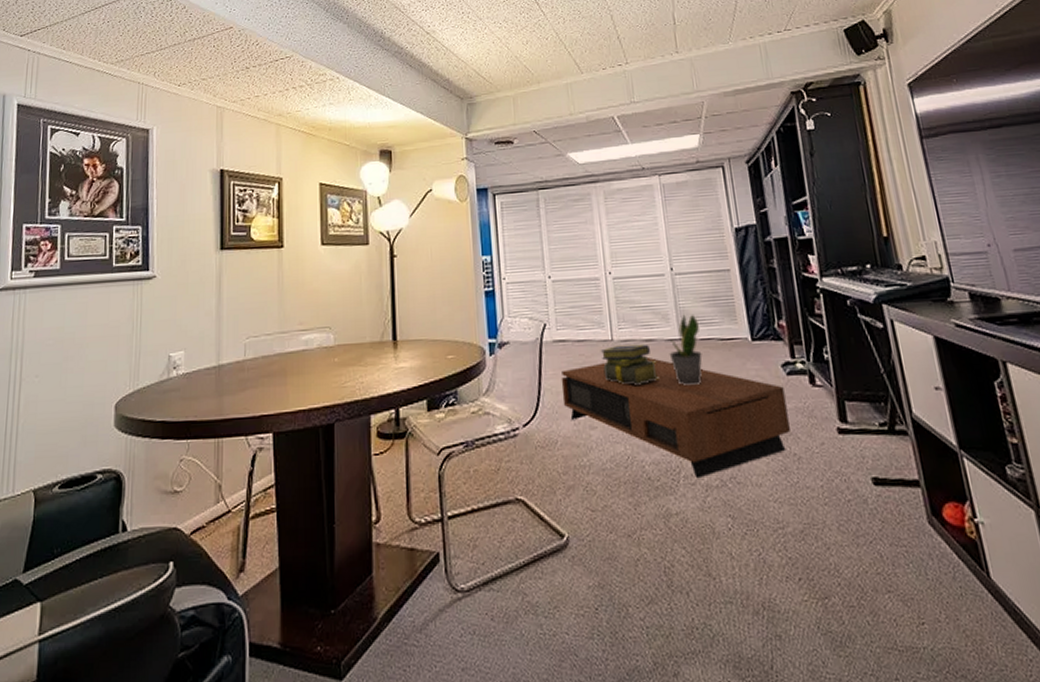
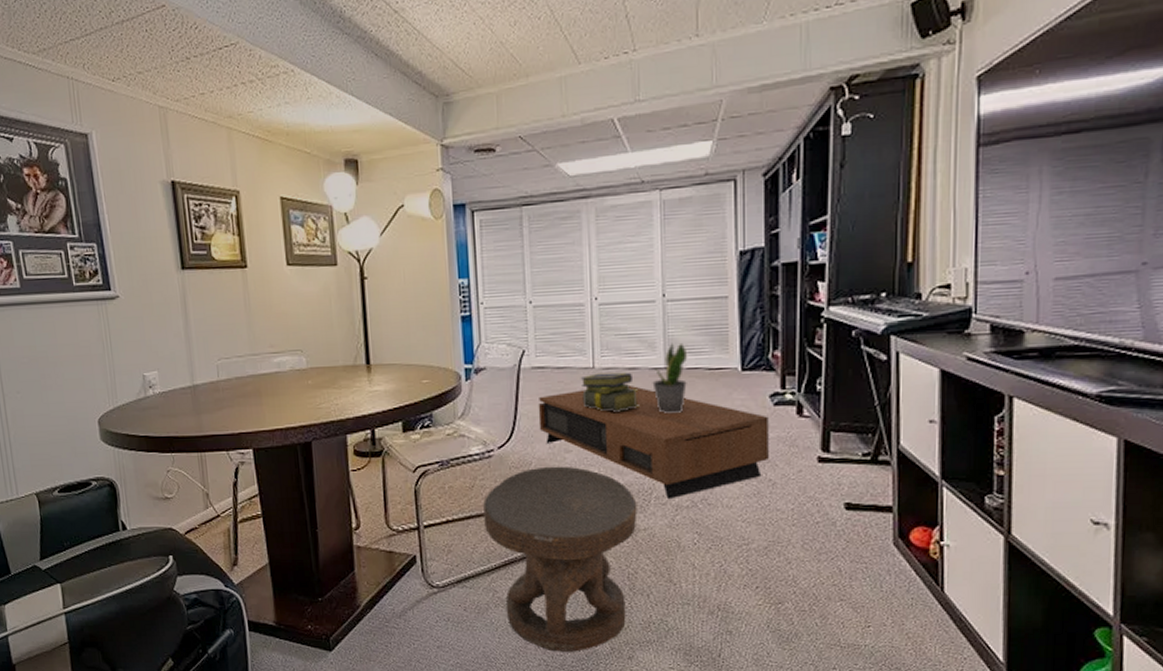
carved stool: none [509,444,668,670] -> present [483,466,637,652]

